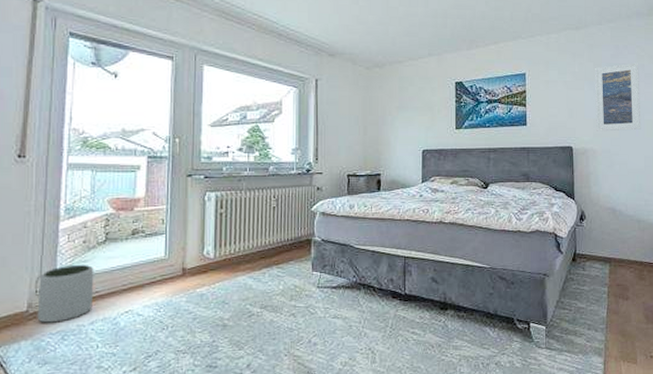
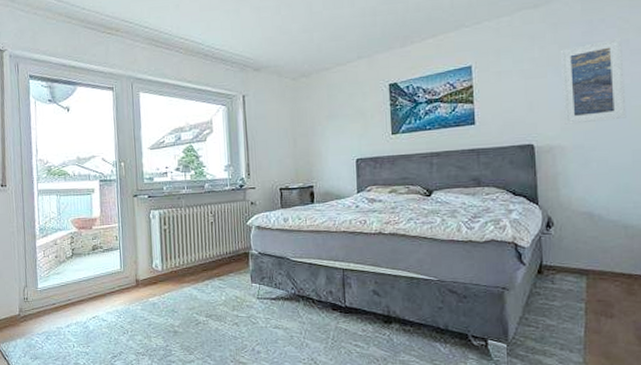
plant pot: present [37,264,94,323] -> none [25,276,67,325]

